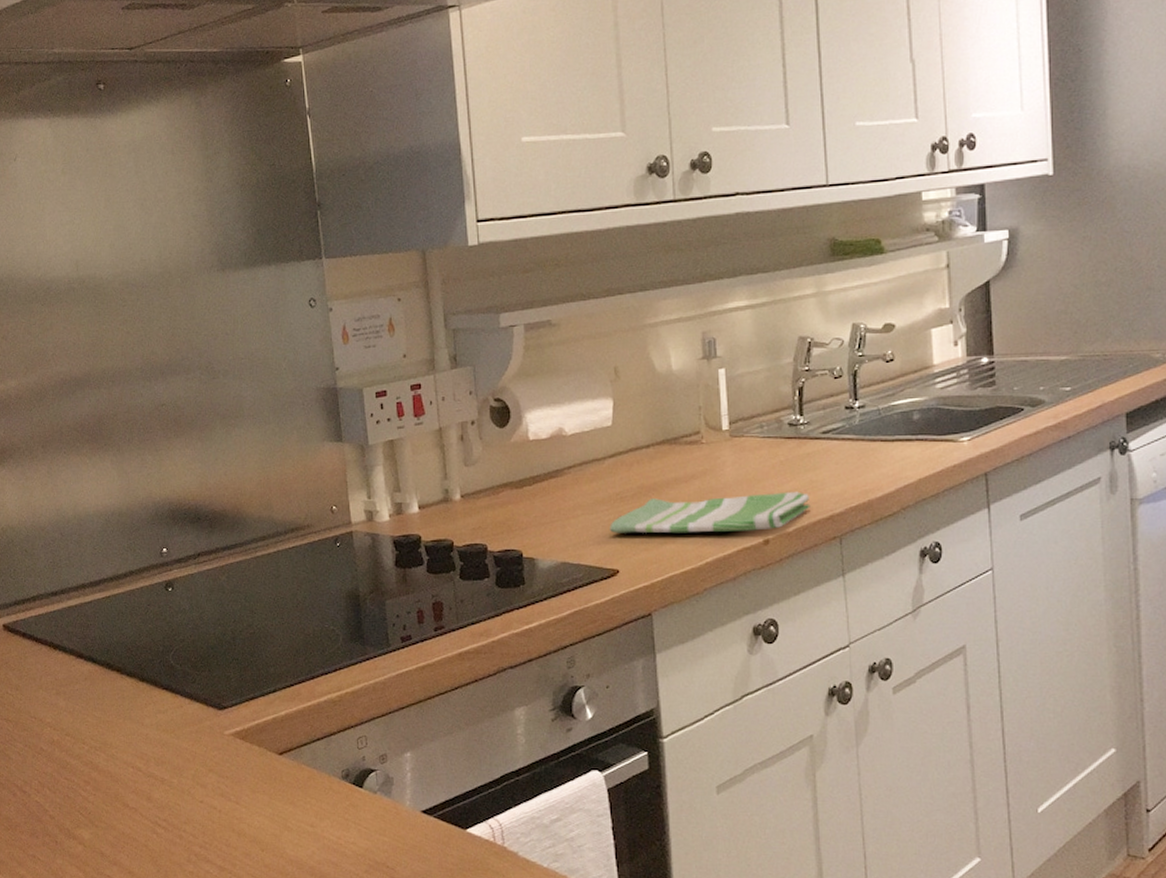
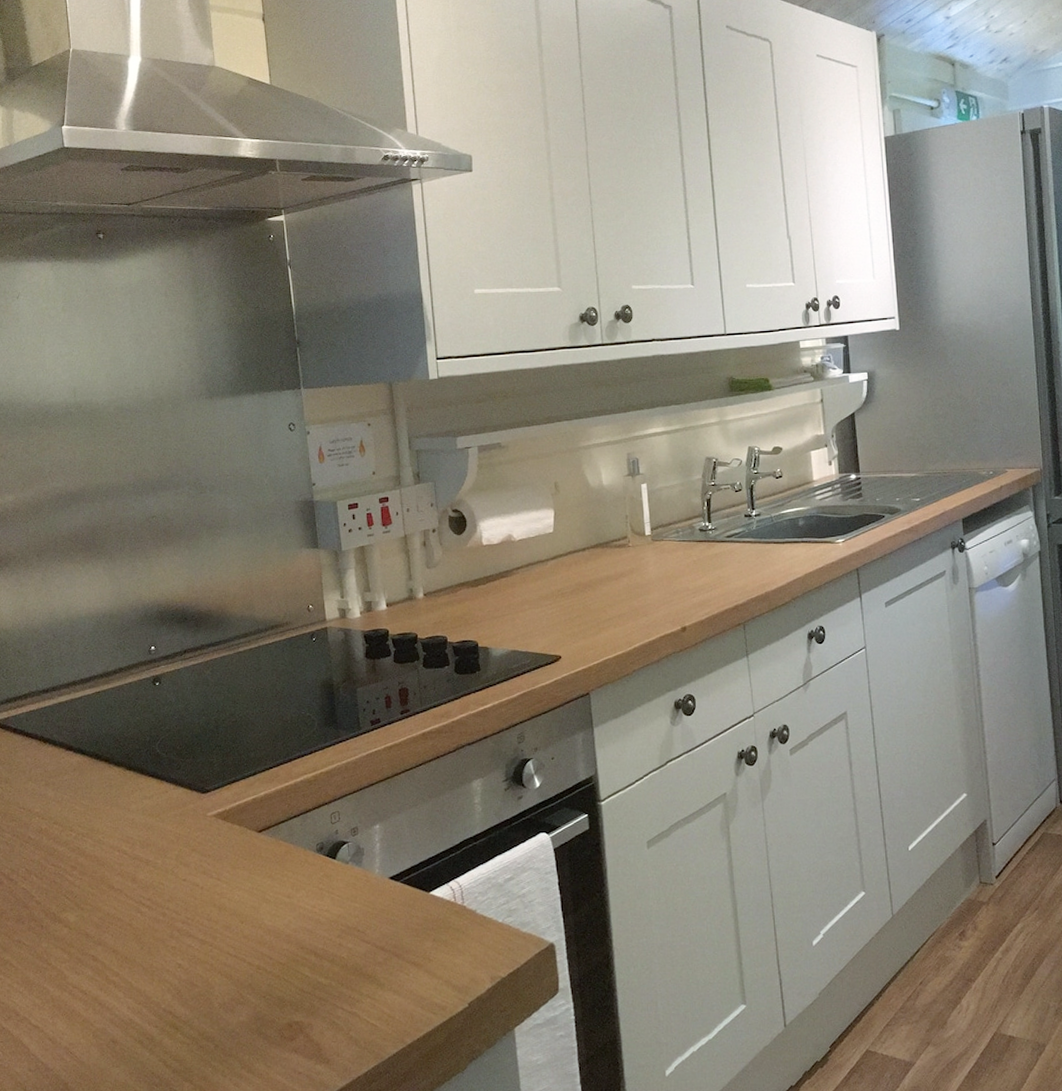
dish towel: present [609,491,811,534] -> none [552,586,719,624]

